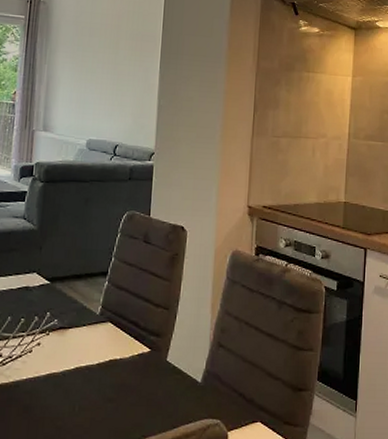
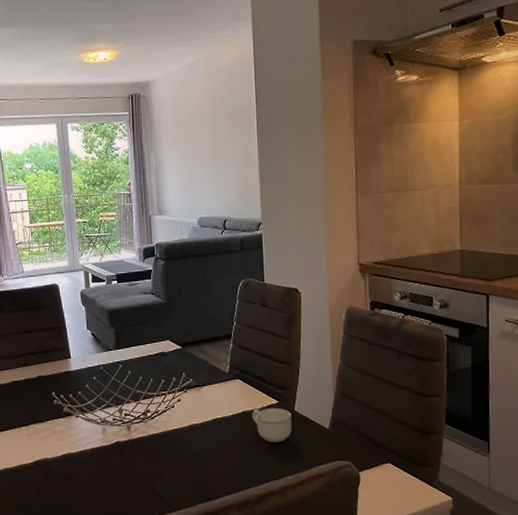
cup: none [119,357,163,397] -> present [251,408,292,443]

